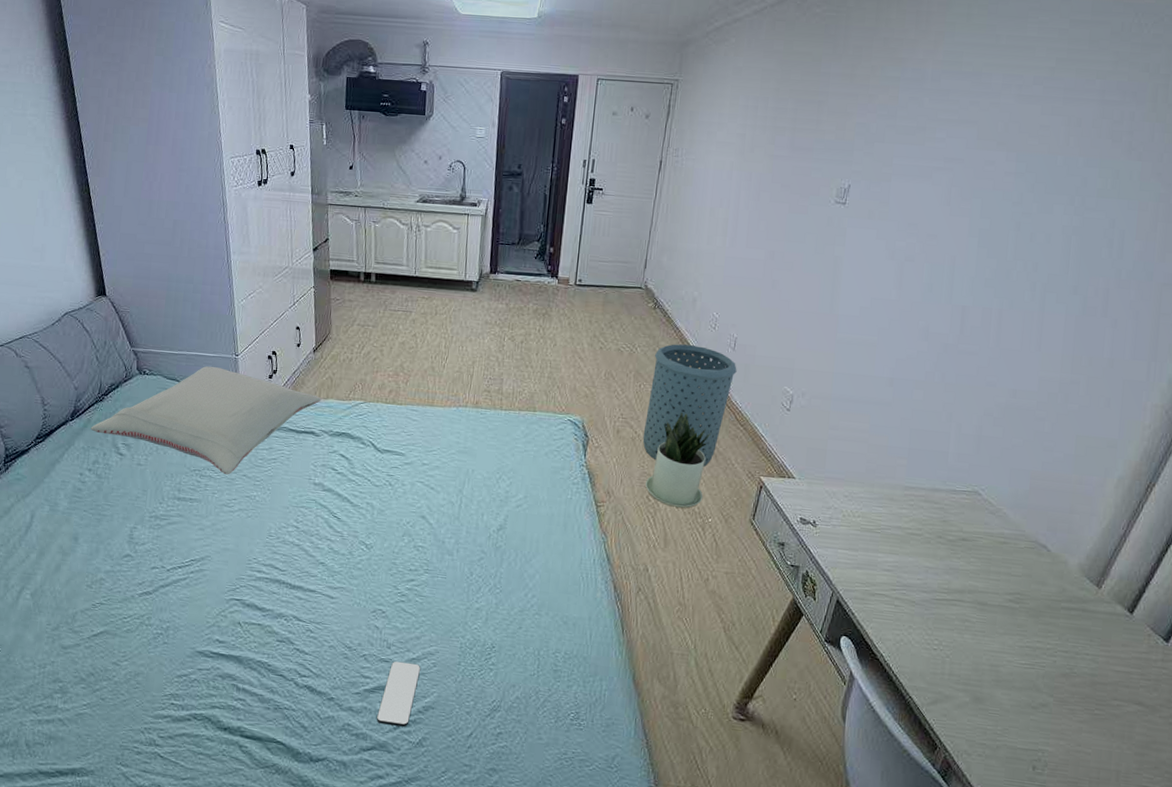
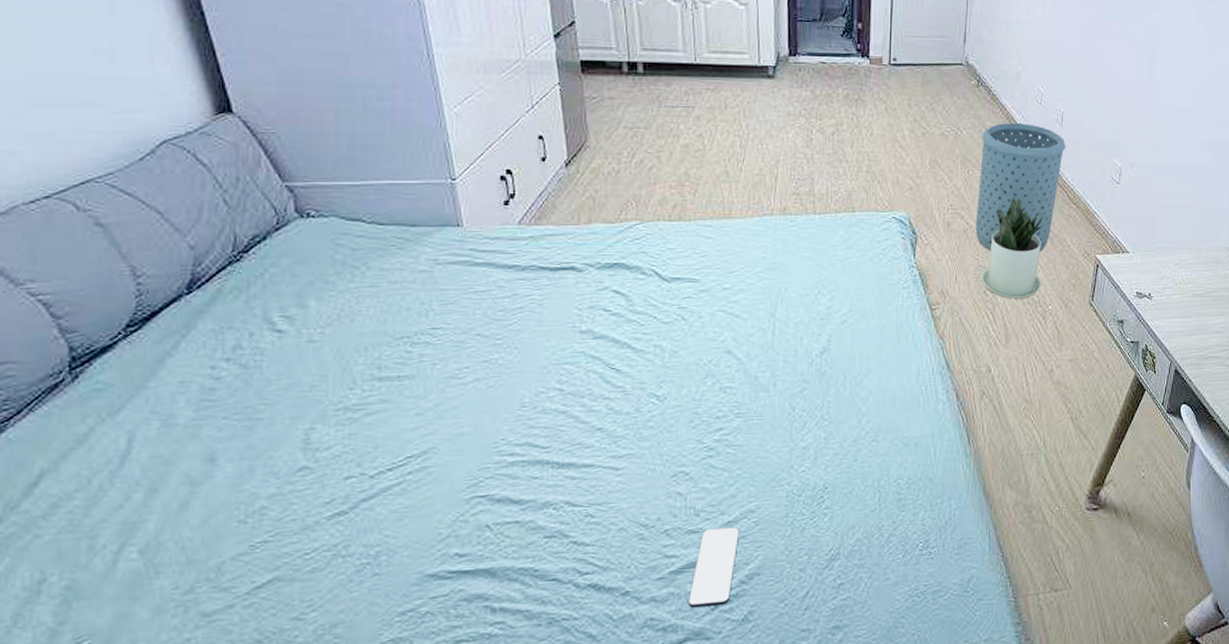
pillow: present [91,366,322,475] -> none [223,196,582,338]

